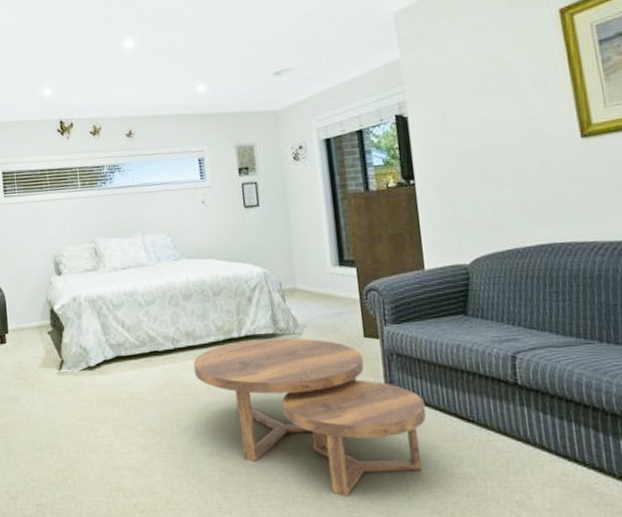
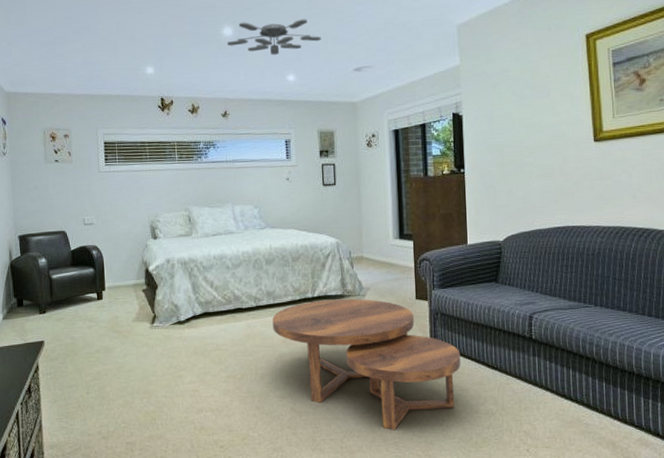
ceiling fan: none [128,22,233,65] -> present [226,19,321,55]

